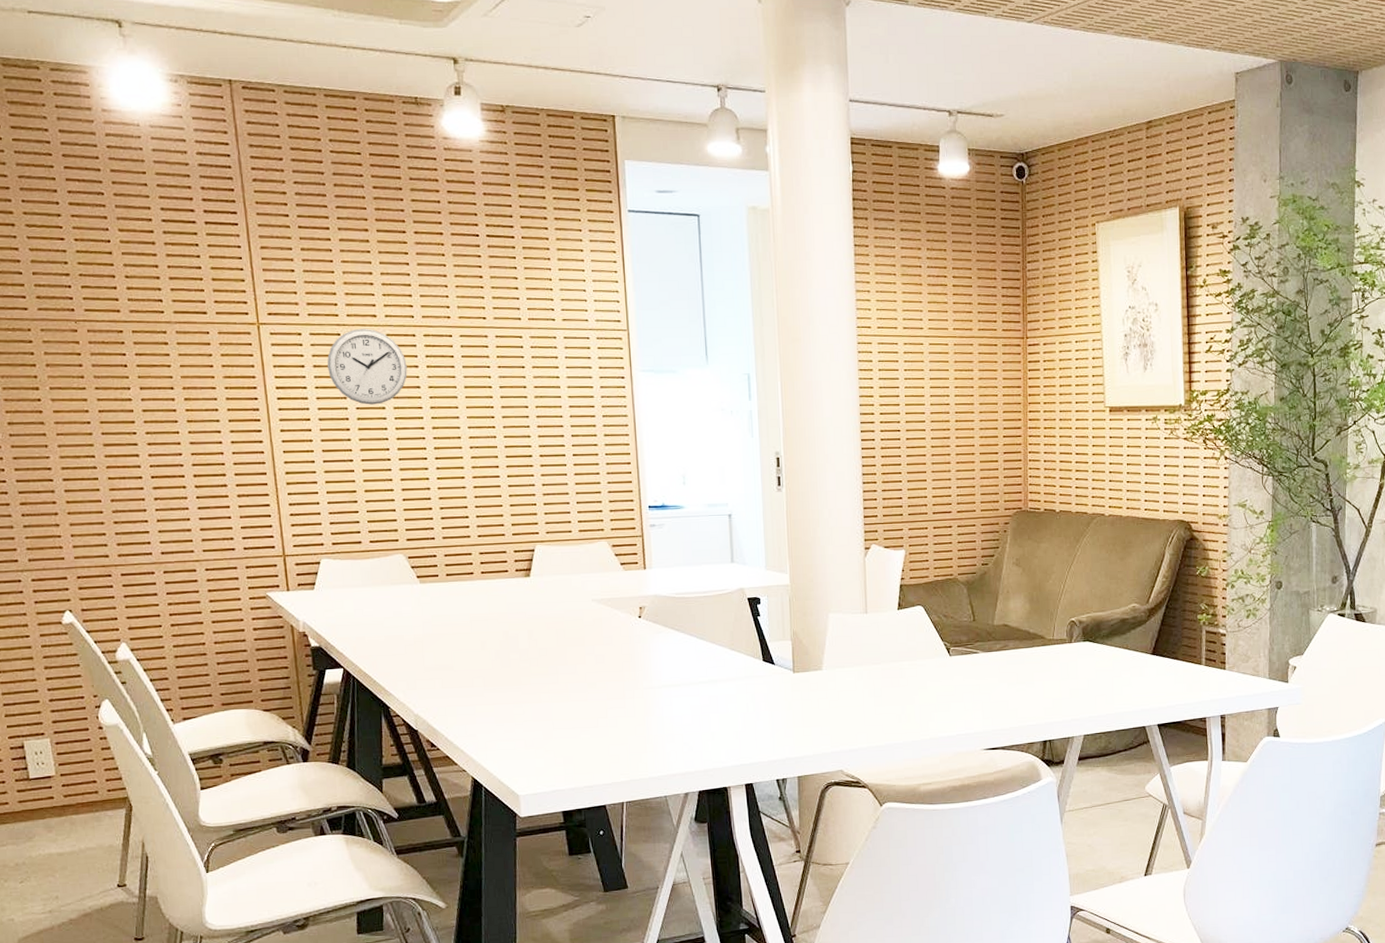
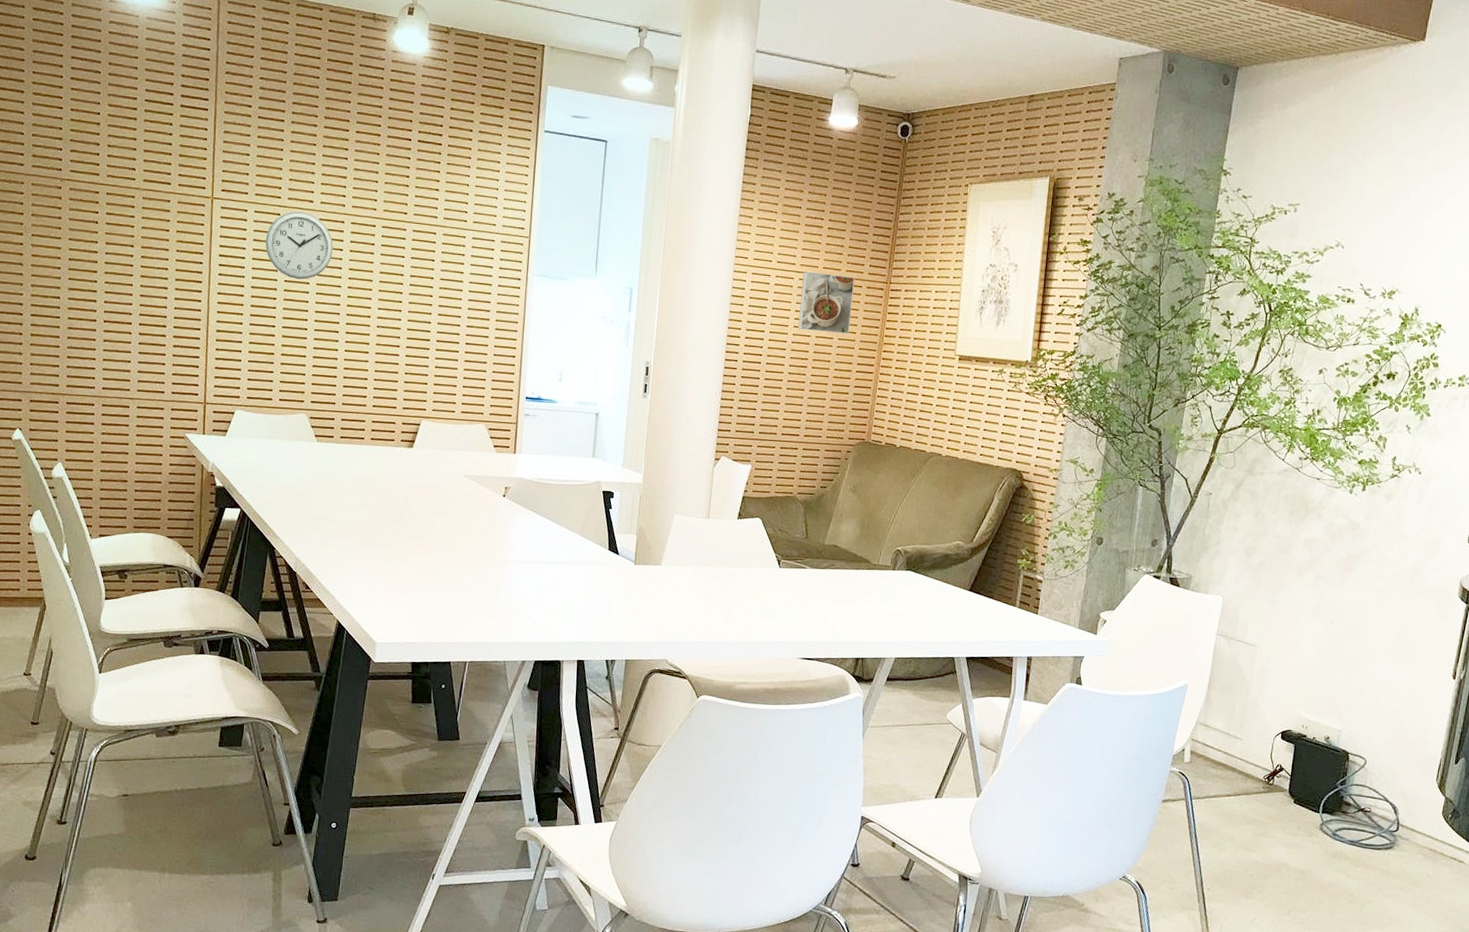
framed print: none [933,334,991,399] -> present [797,271,855,335]

